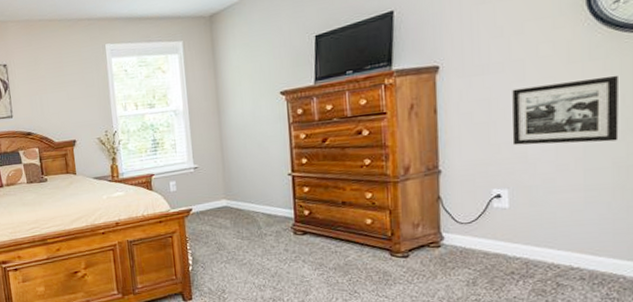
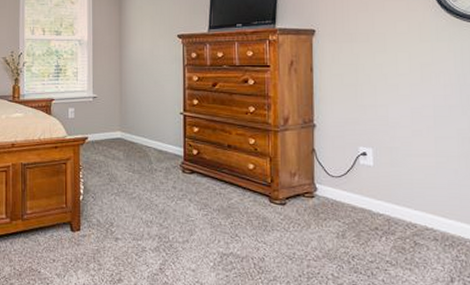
picture frame: present [512,75,619,146] -> none [375,56,462,114]

